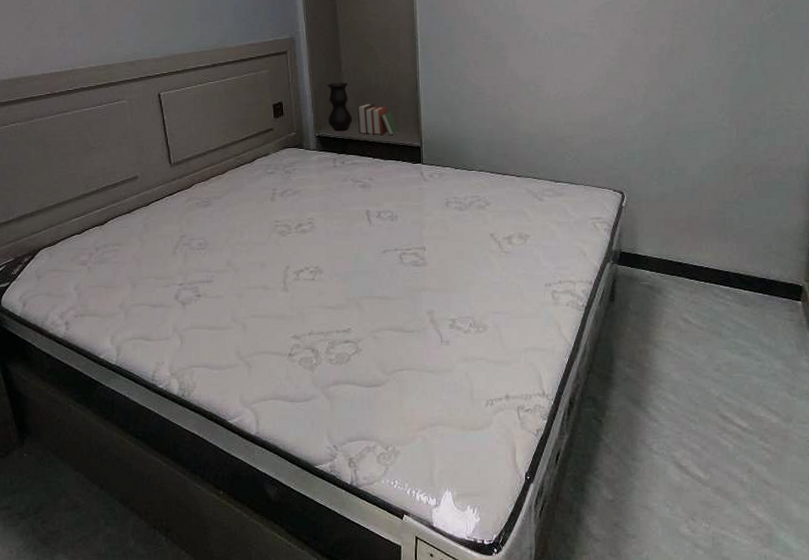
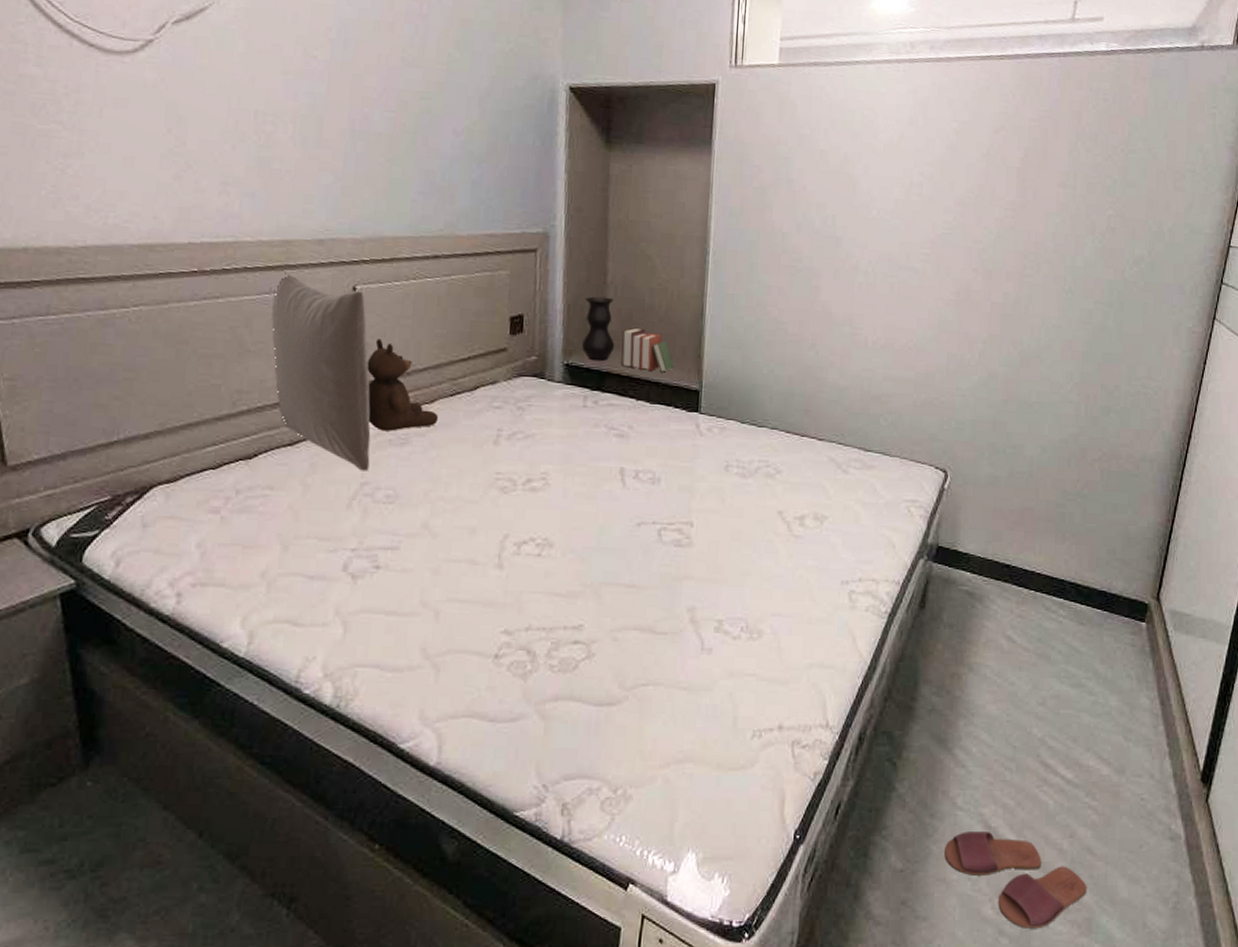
pillow: none [104,89,185,228] -> present [272,273,371,471]
teddy bear: none [174,130,230,197] -> present [367,338,439,431]
slippers: none [645,469,766,543] -> present [944,830,1087,929]

